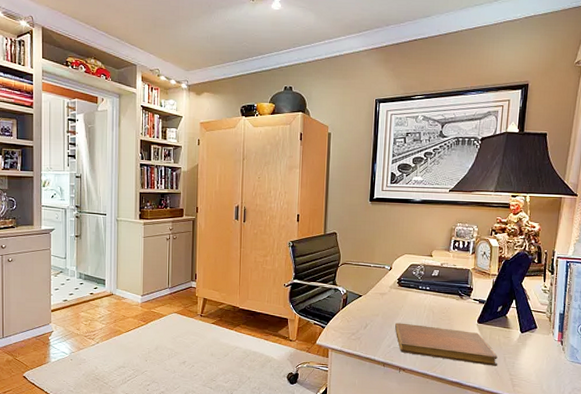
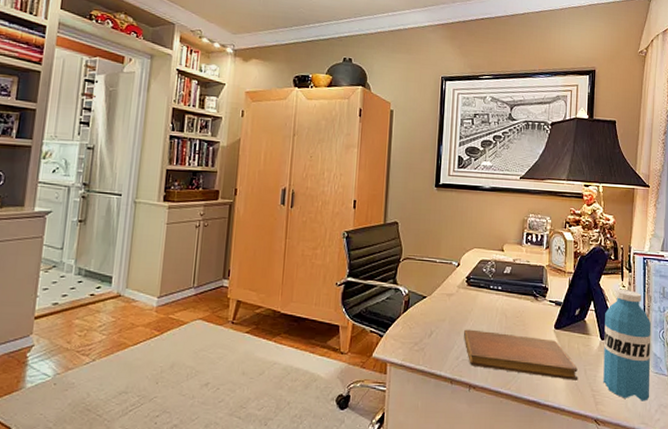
water bottle: none [521,289,571,385] -> present [603,288,652,401]

